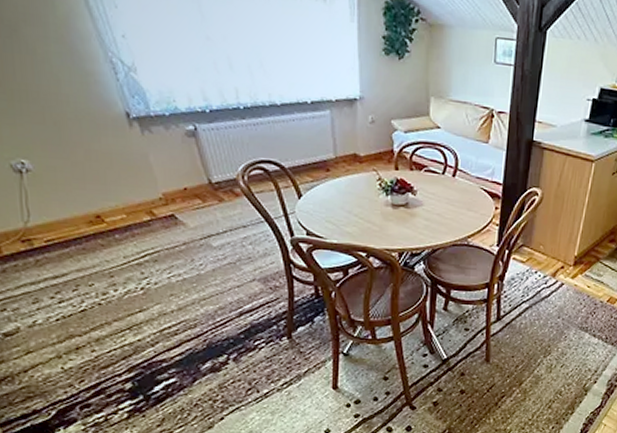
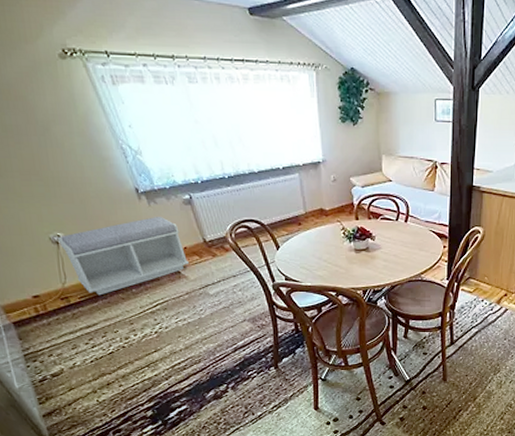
bench: none [22,149,188,240] -> present [58,217,189,296]

